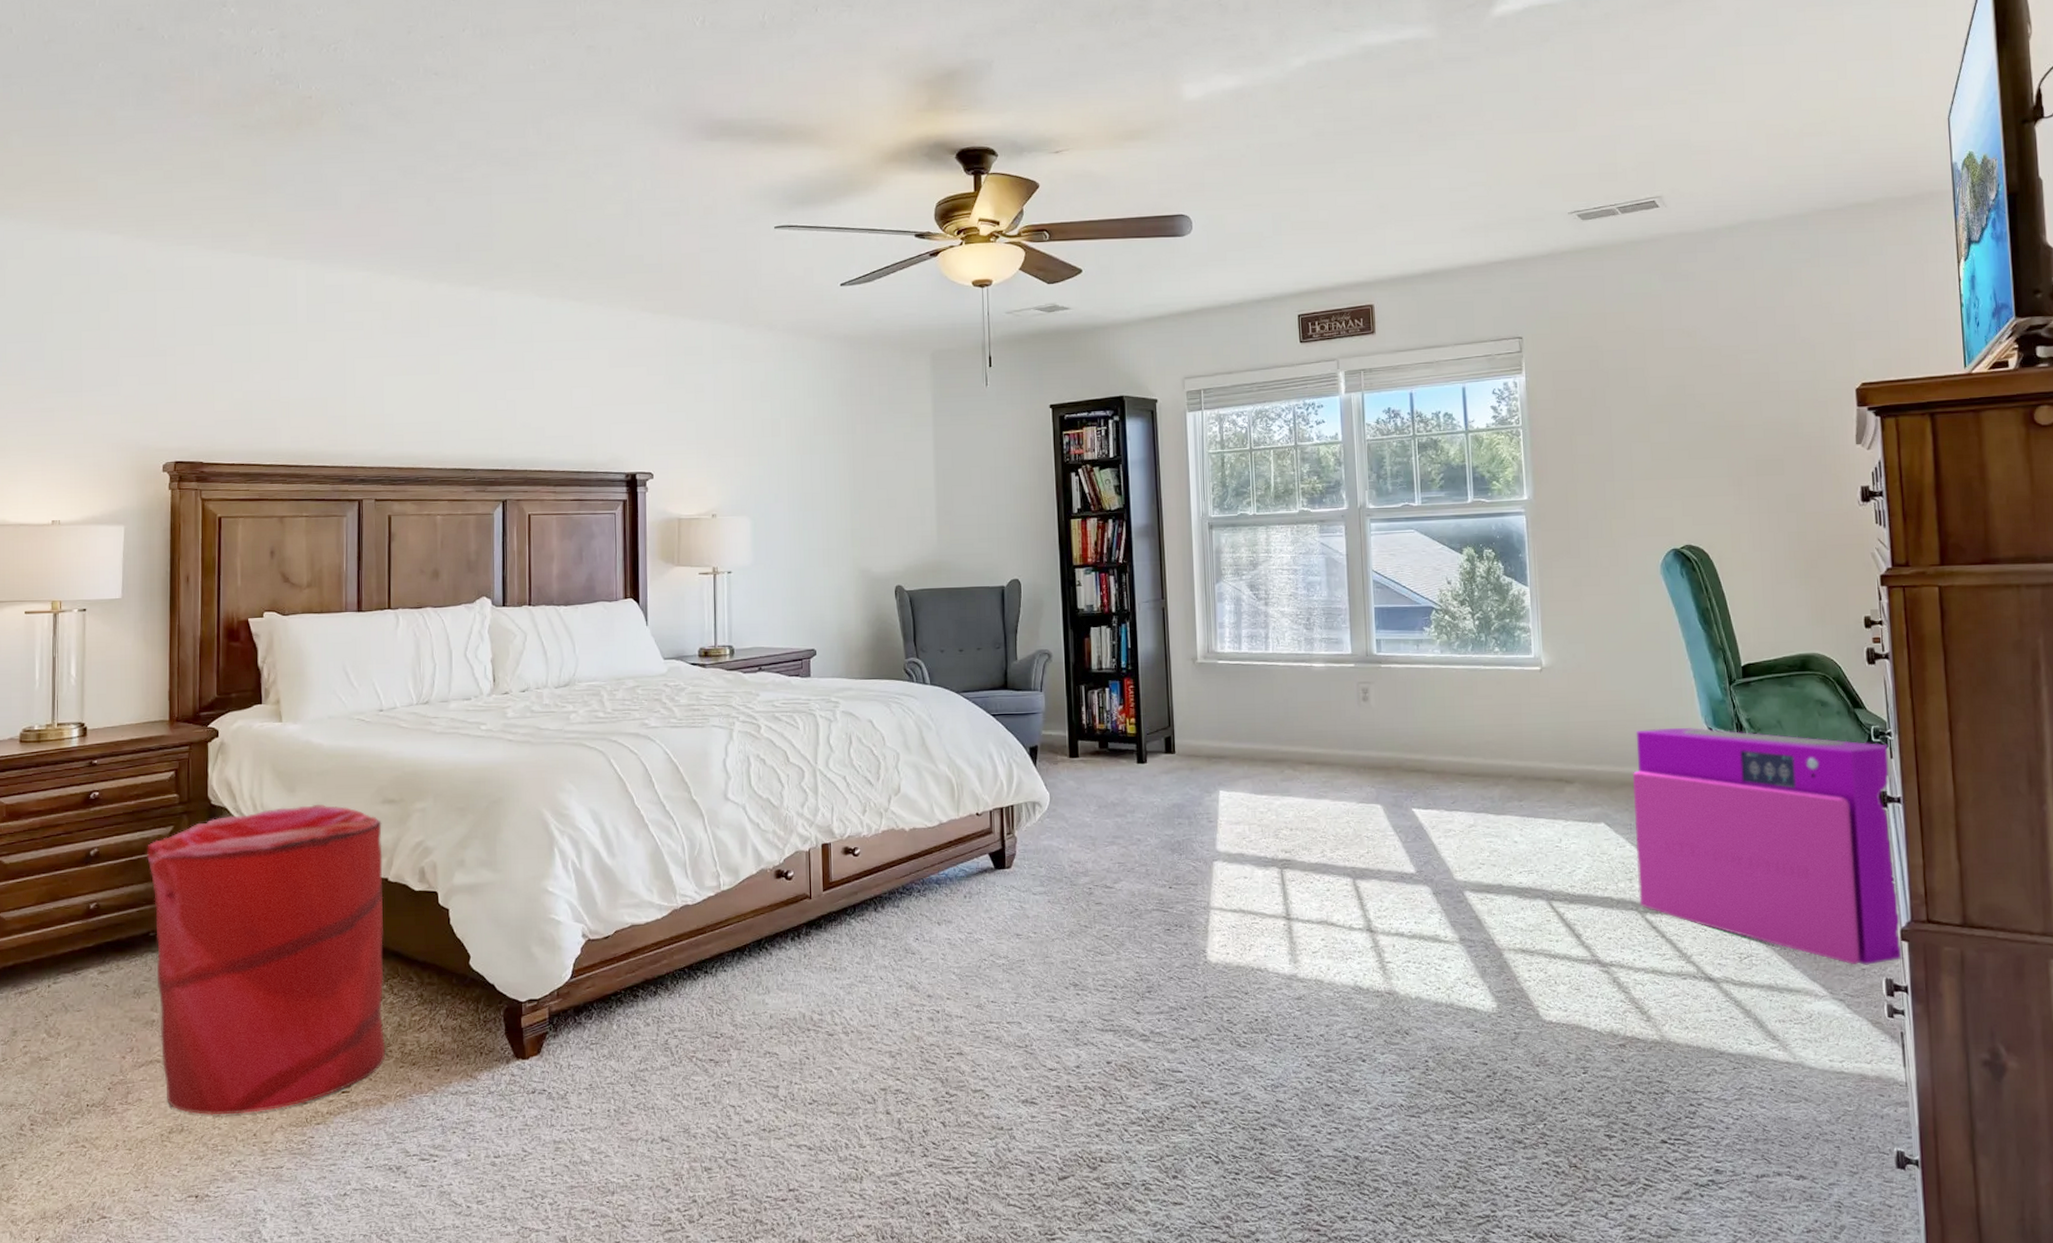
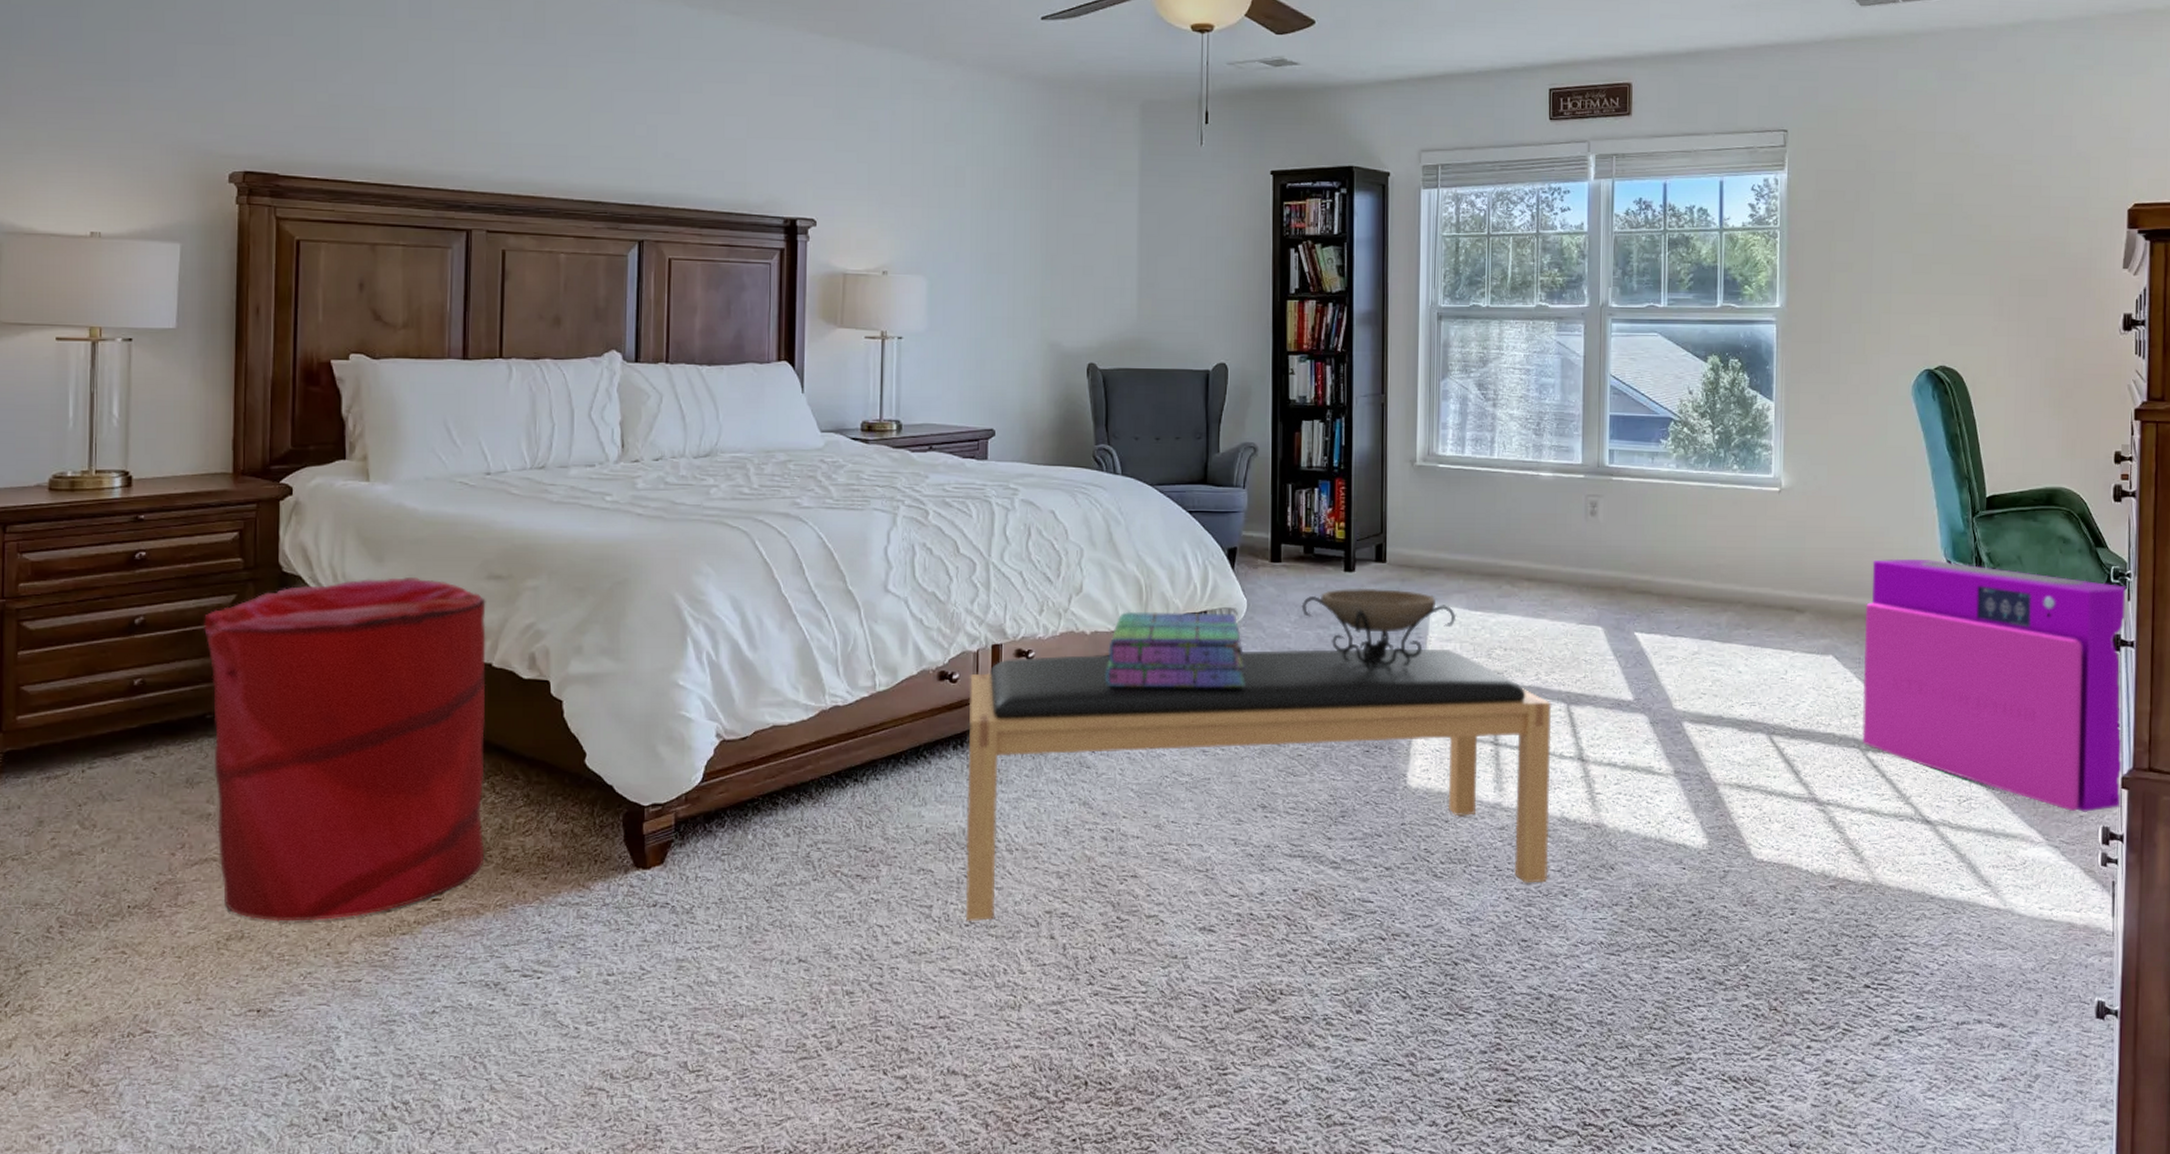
bench: none [803,832,1346,1100] -> present [965,648,1552,922]
stack of books: none [925,806,1052,878] -> present [1105,611,1246,688]
decorative bowl: none [1099,777,1244,854] -> present [1301,588,1457,670]

